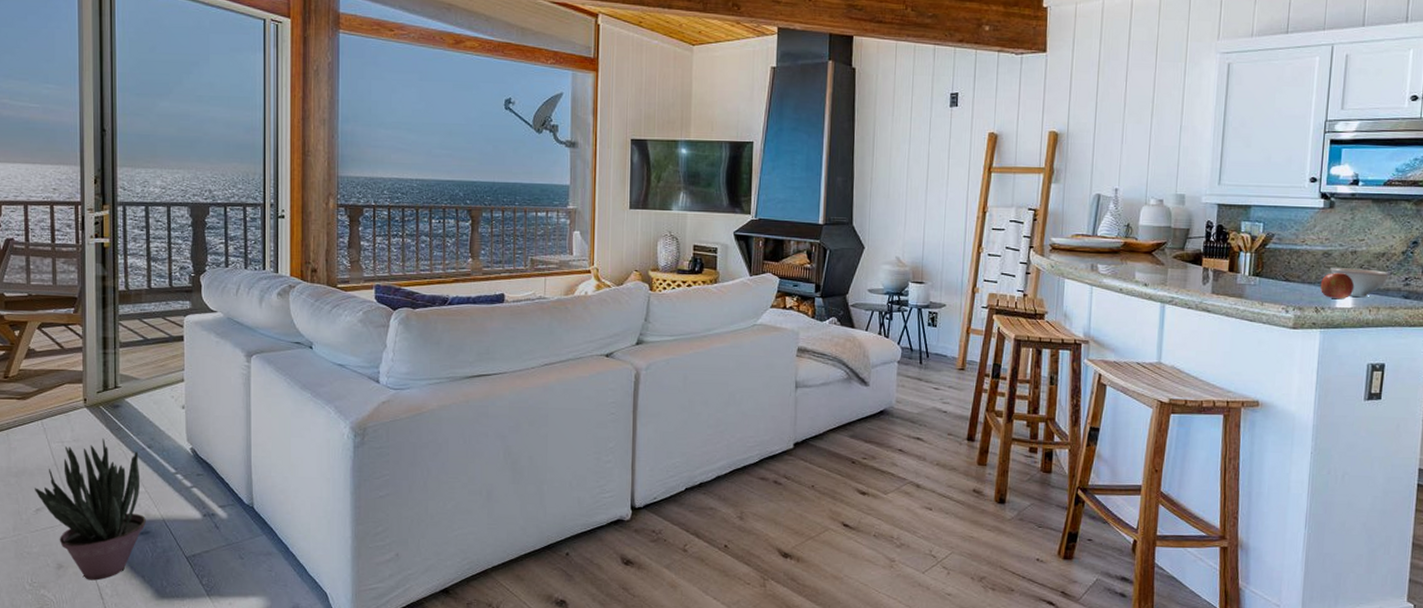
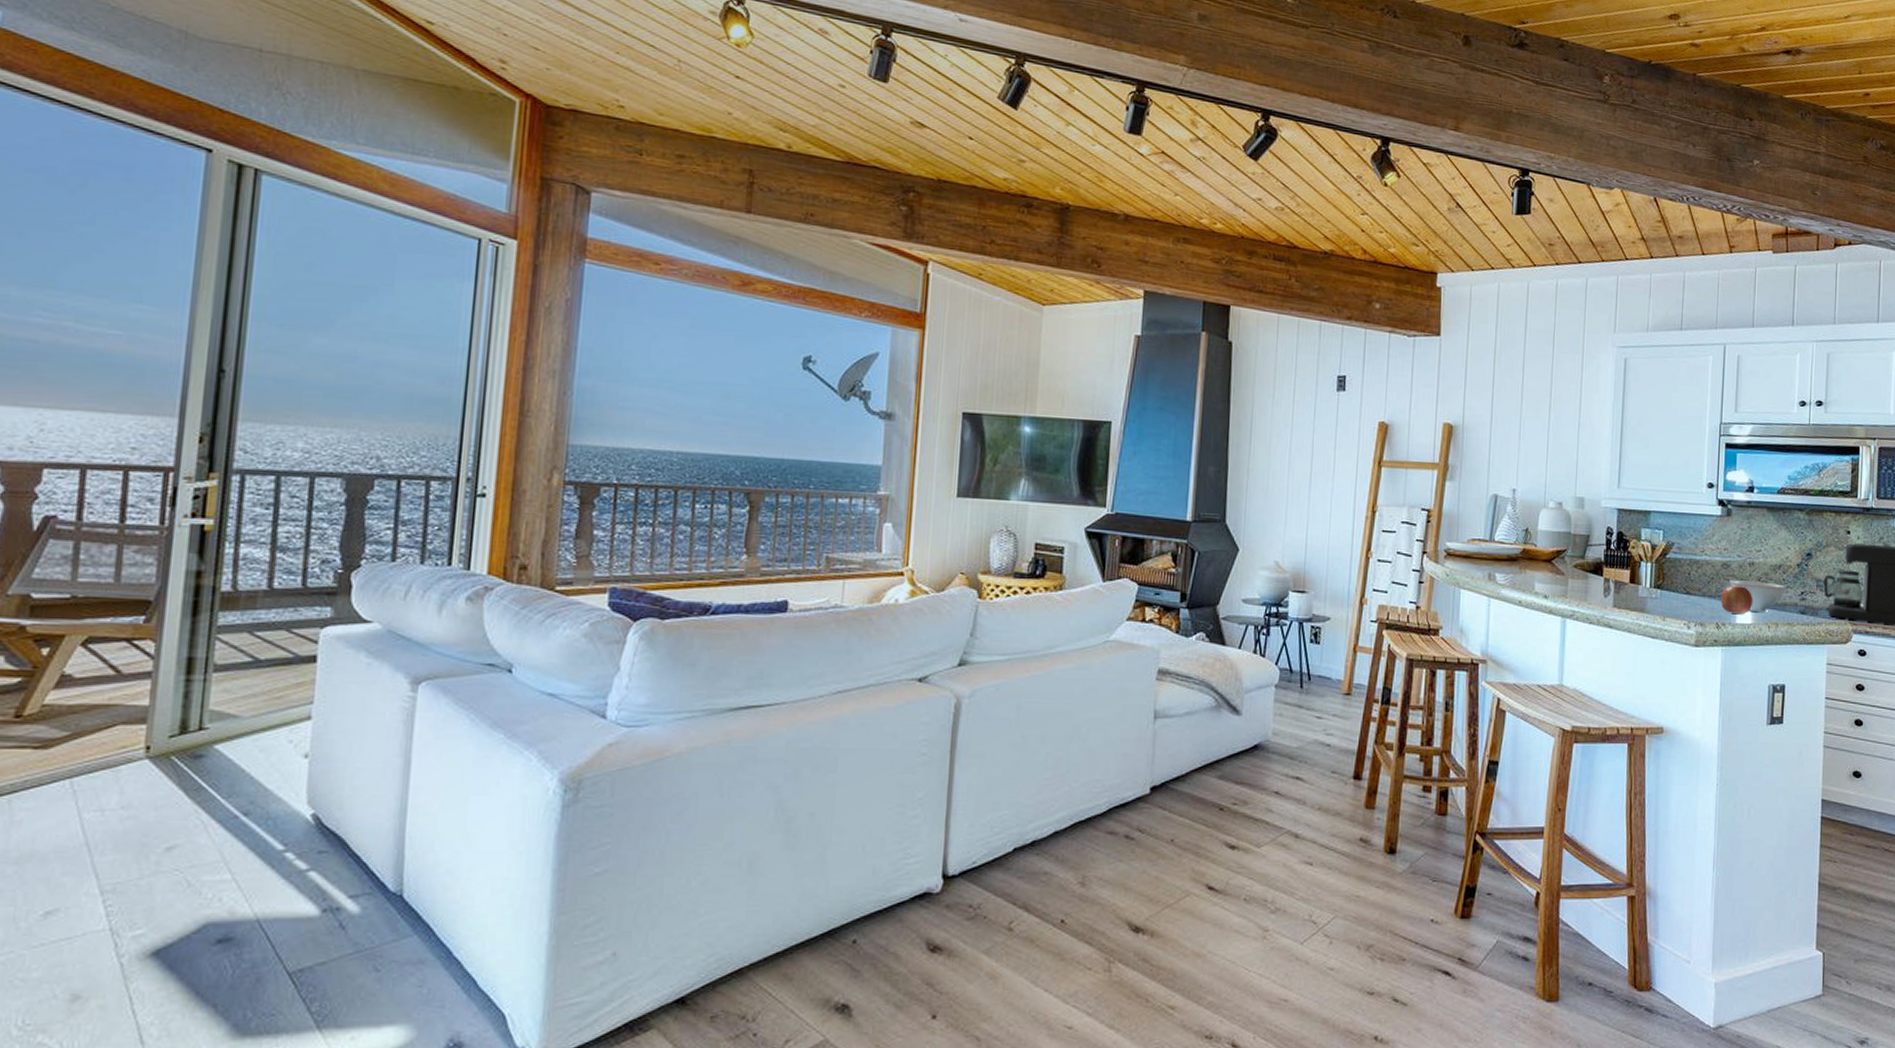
potted plant: present [35,438,146,581] -> none [46,803,229,1016]

